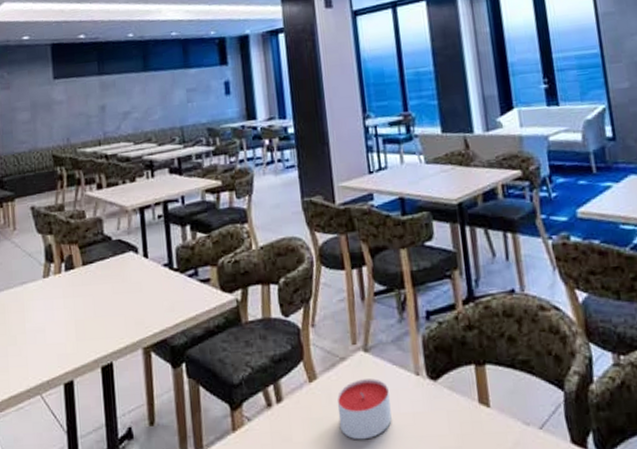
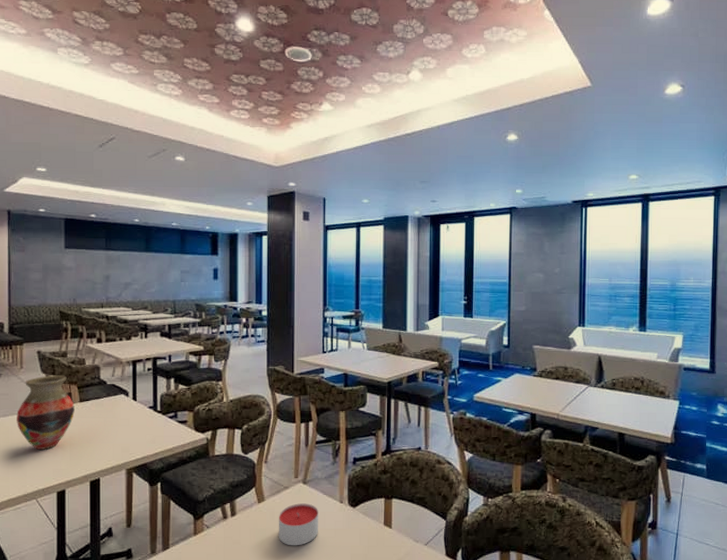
vase: none [12,234,78,331] -> present [17,375,75,450]

